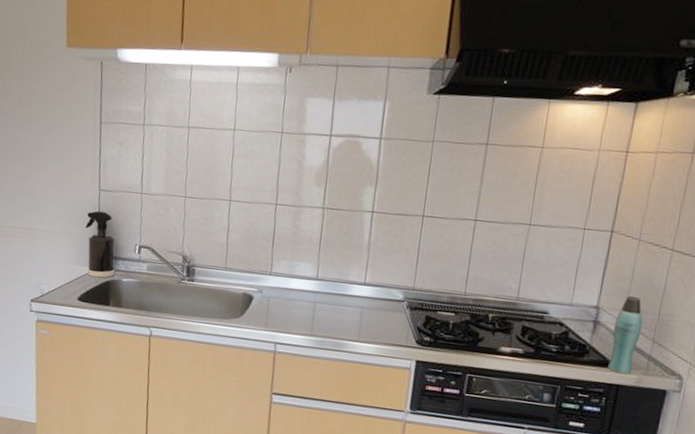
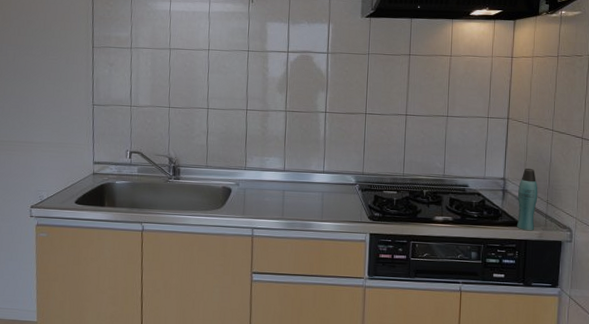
spray bottle: present [85,210,116,278] -> none [81,123,109,182]

